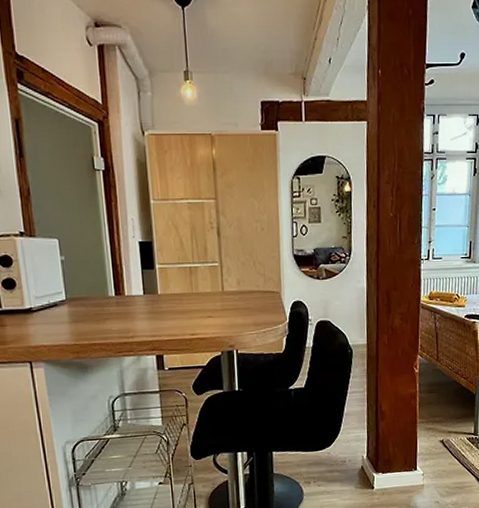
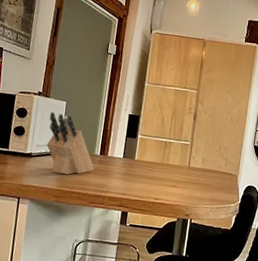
knife block: none [41,254,112,326] -> present [47,112,94,175]

